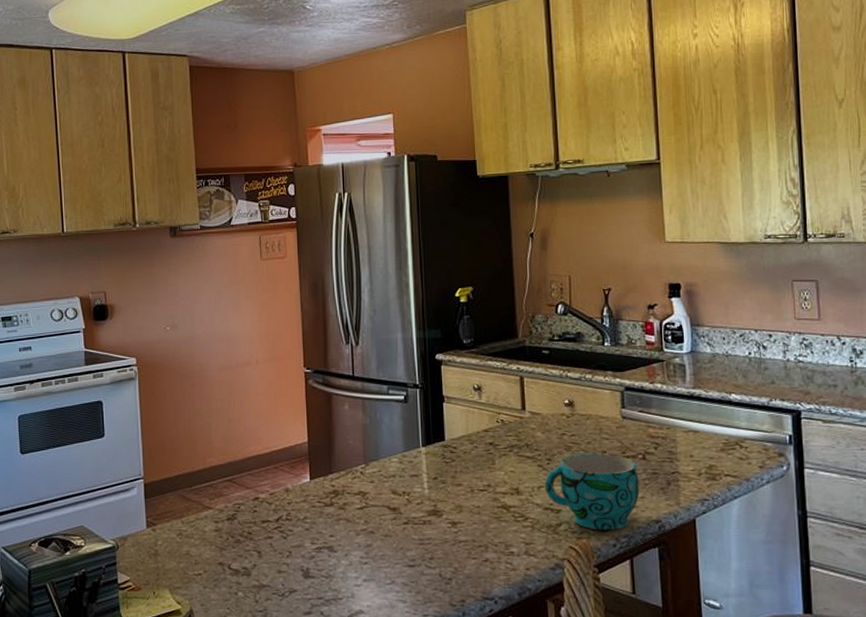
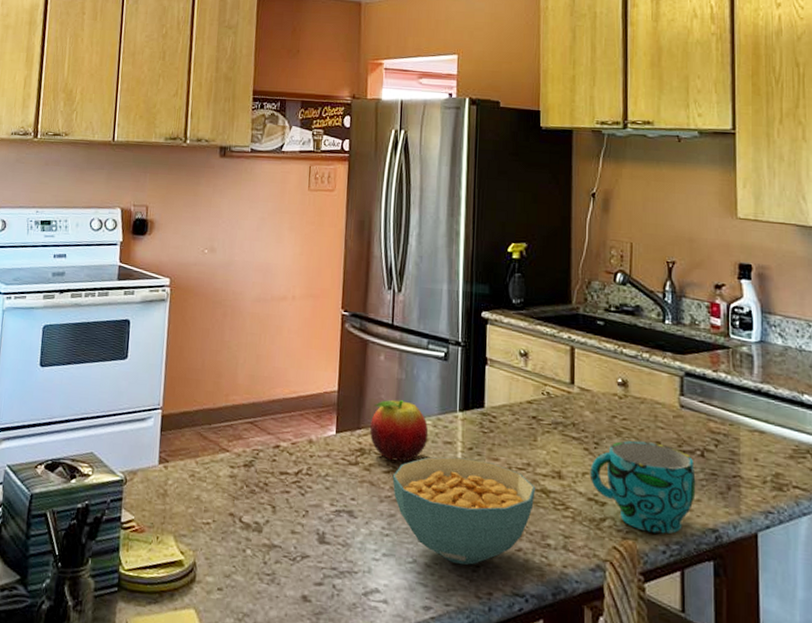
fruit: none [341,443,396,498] -> present [370,399,429,462]
cereal bowl: none [366,487,497,580] -> present [392,456,536,566]

